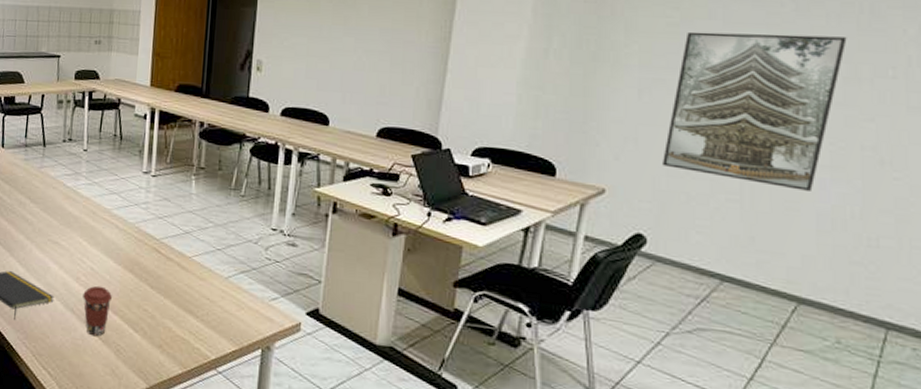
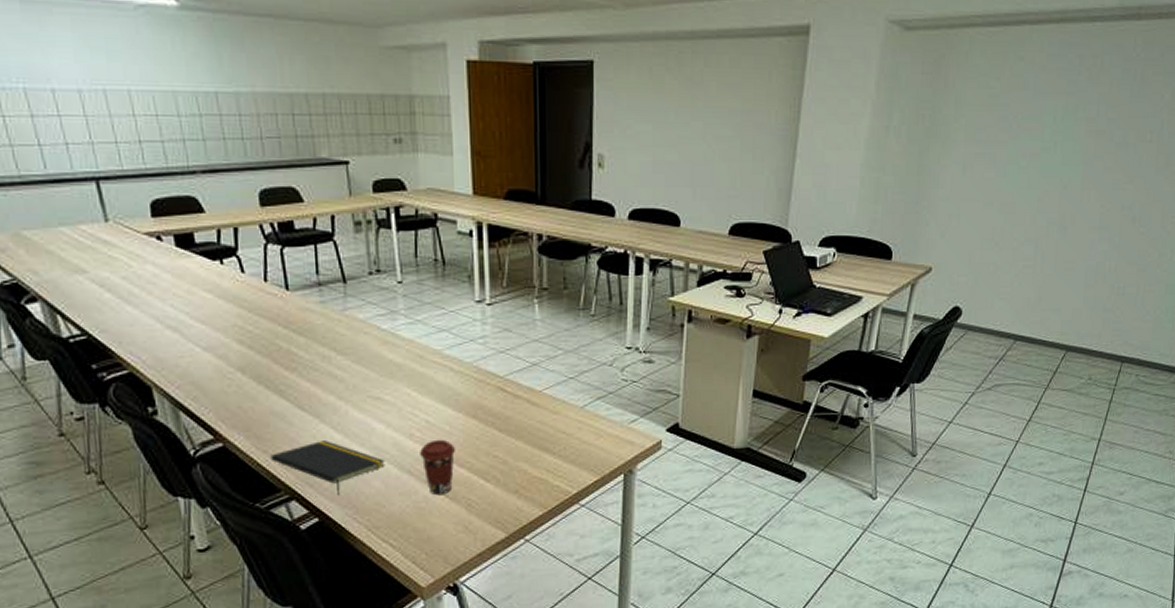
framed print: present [663,31,847,191] -> none [978,103,1123,251]

